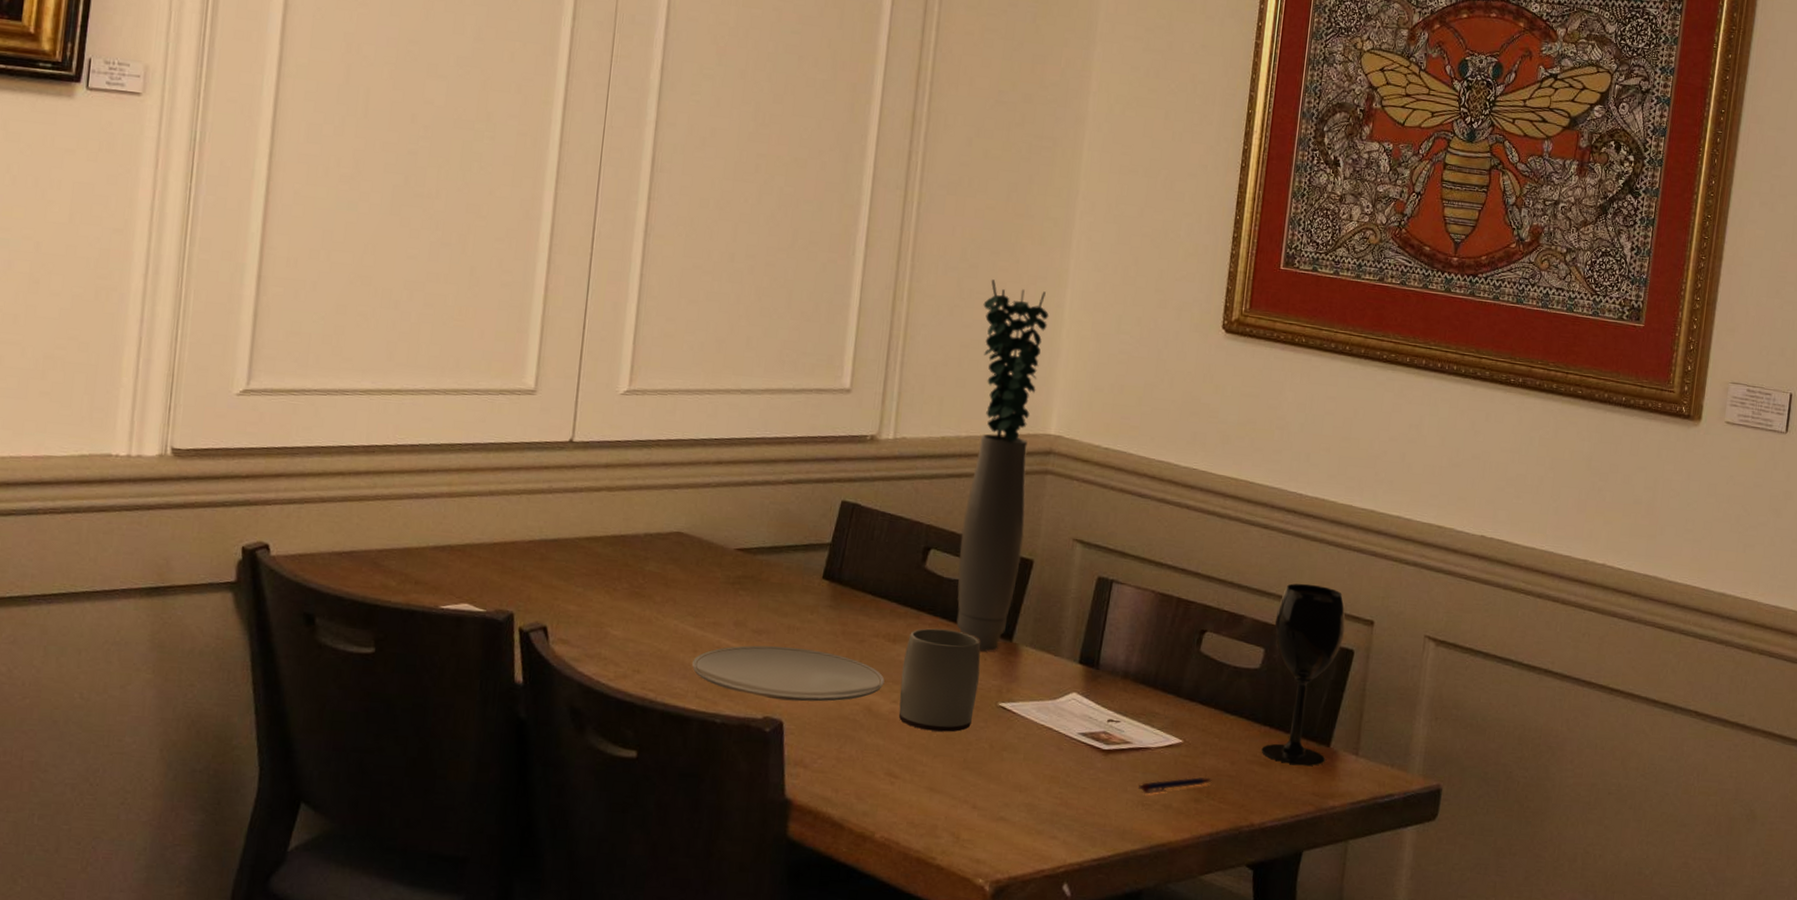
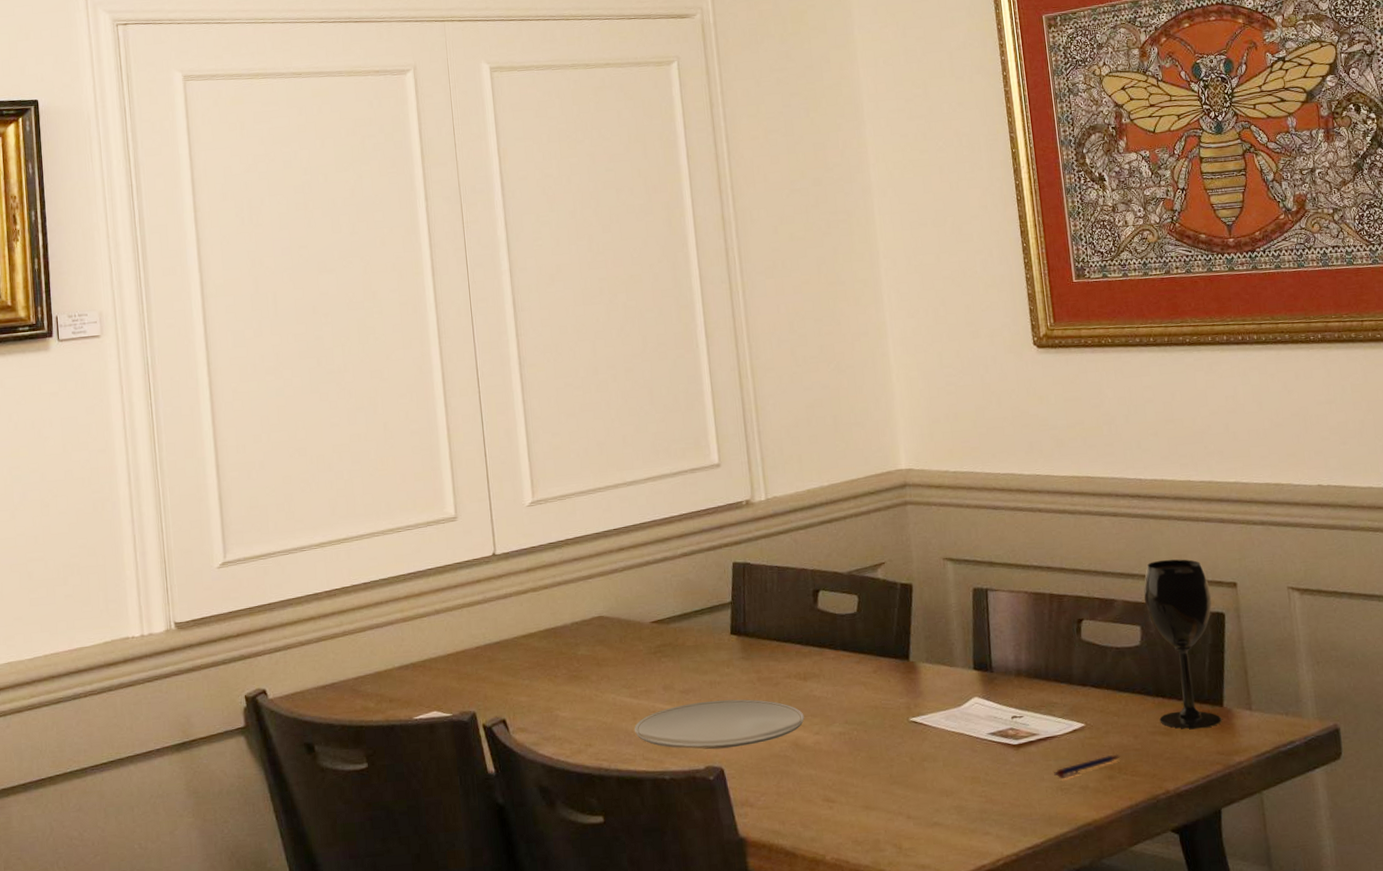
mug: present [898,628,981,732] -> none [816,659,890,755]
vase: present [956,279,1049,652] -> none [818,344,902,674]

